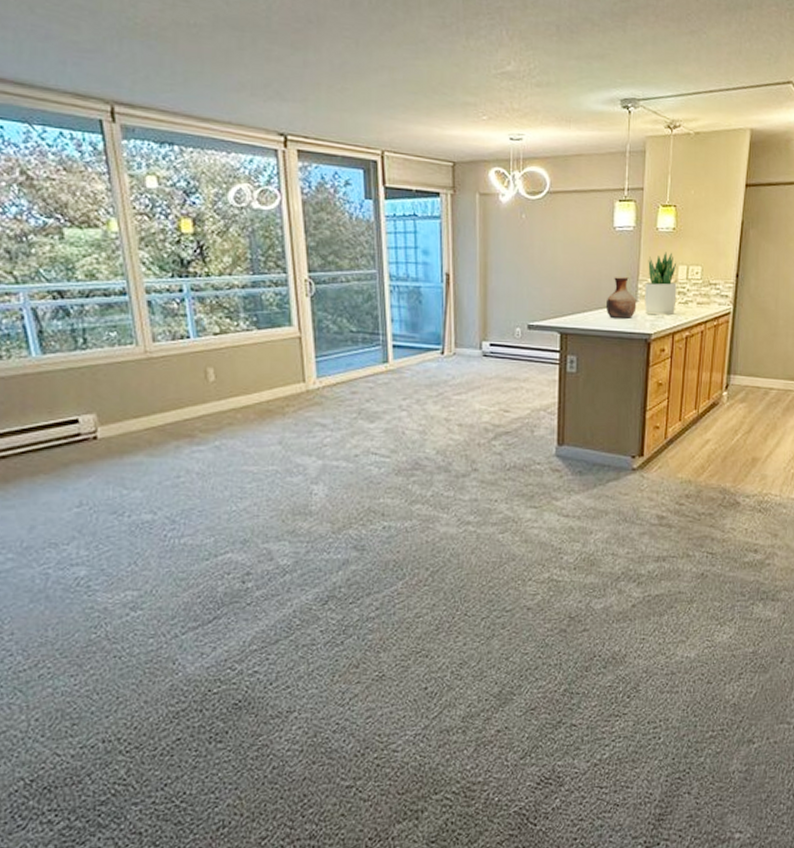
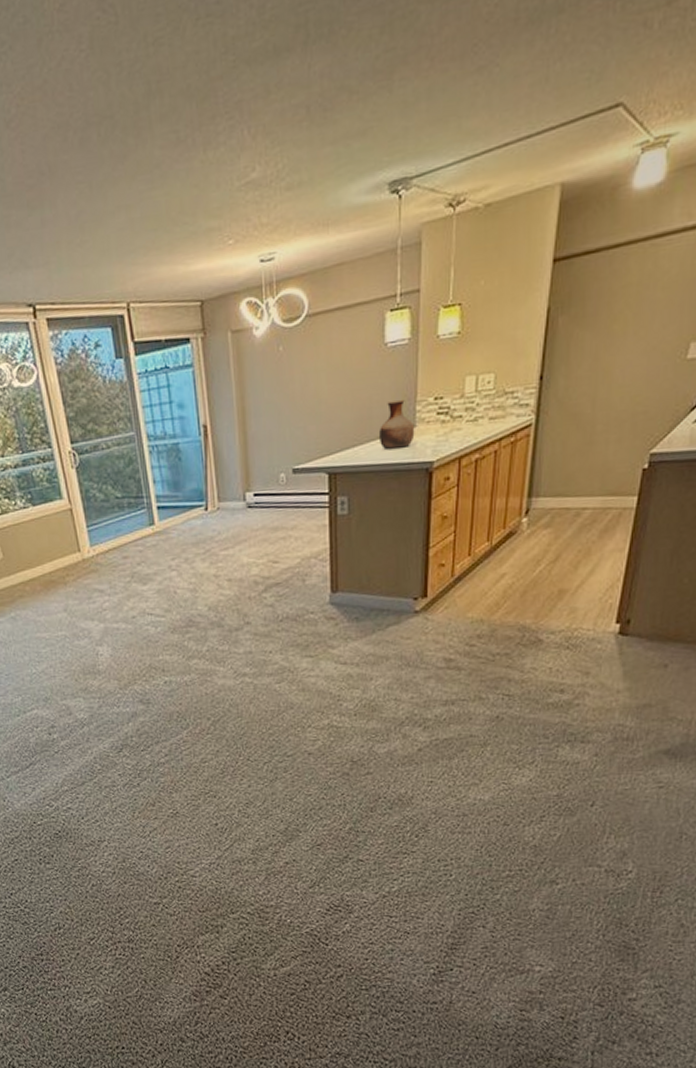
planter: present [645,252,677,316] -> none [424,362,464,440]

